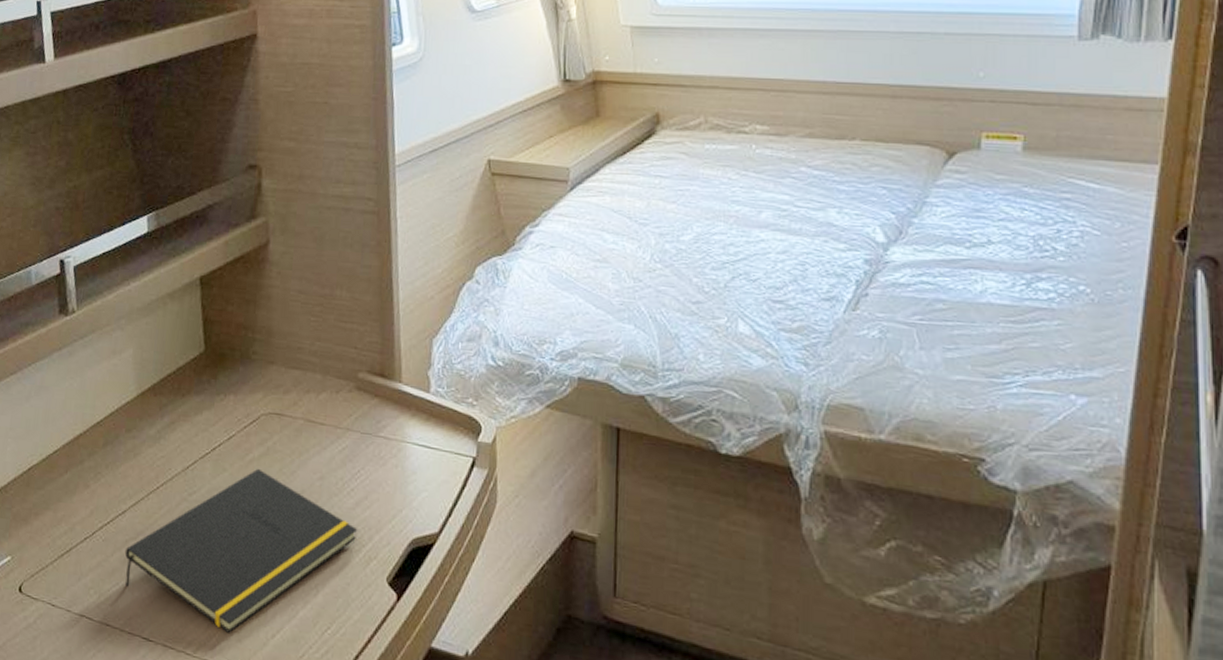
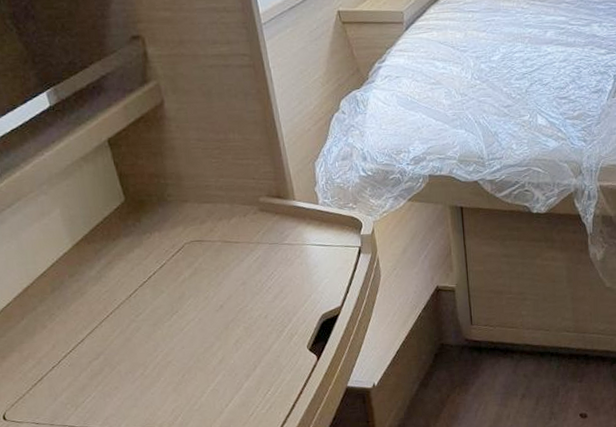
notepad: present [125,468,358,633] -> none [91,285,279,412]

